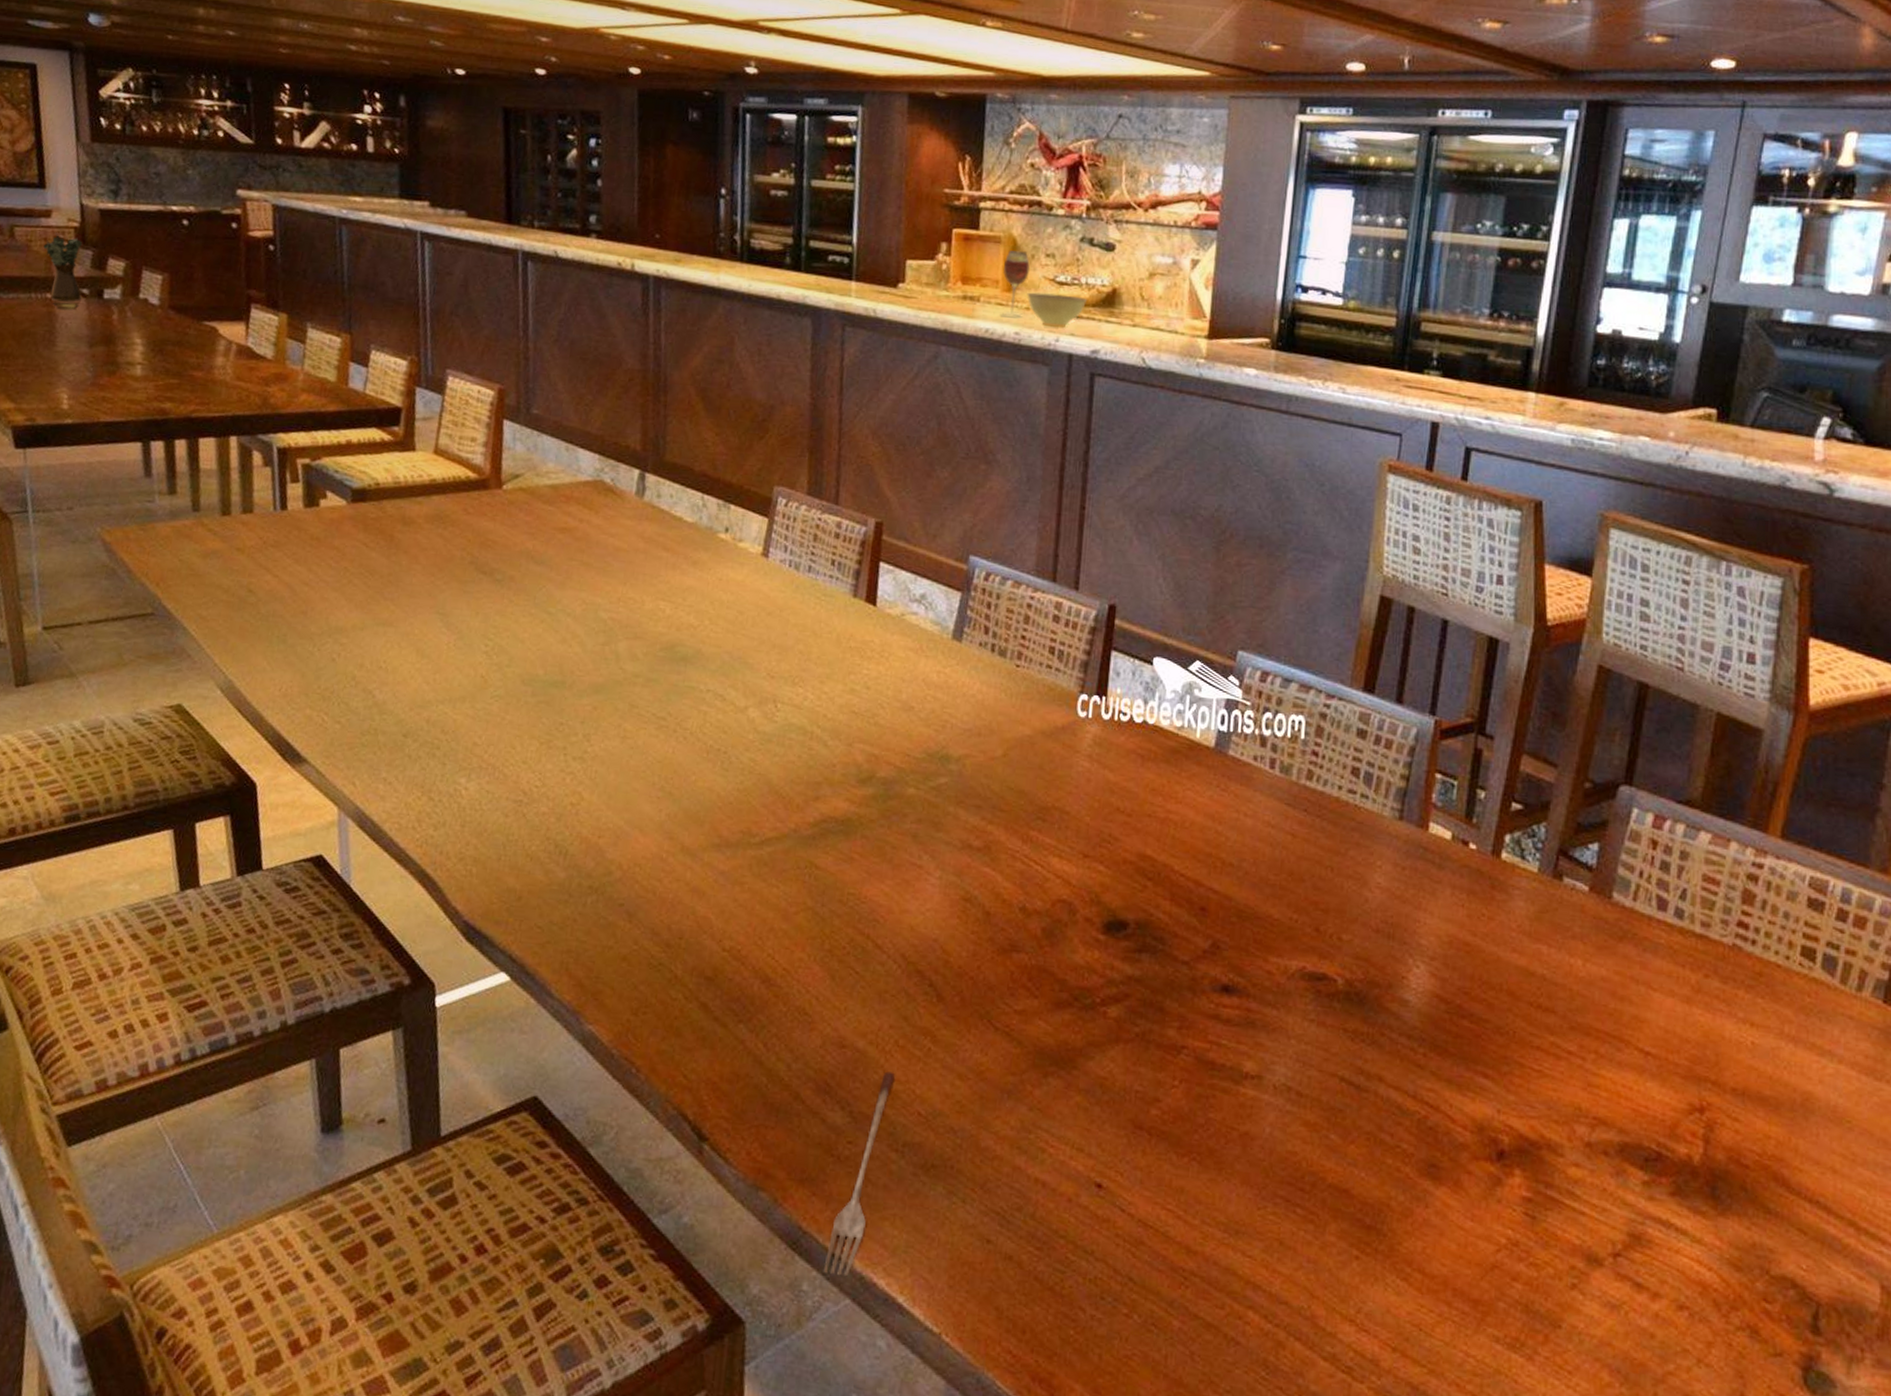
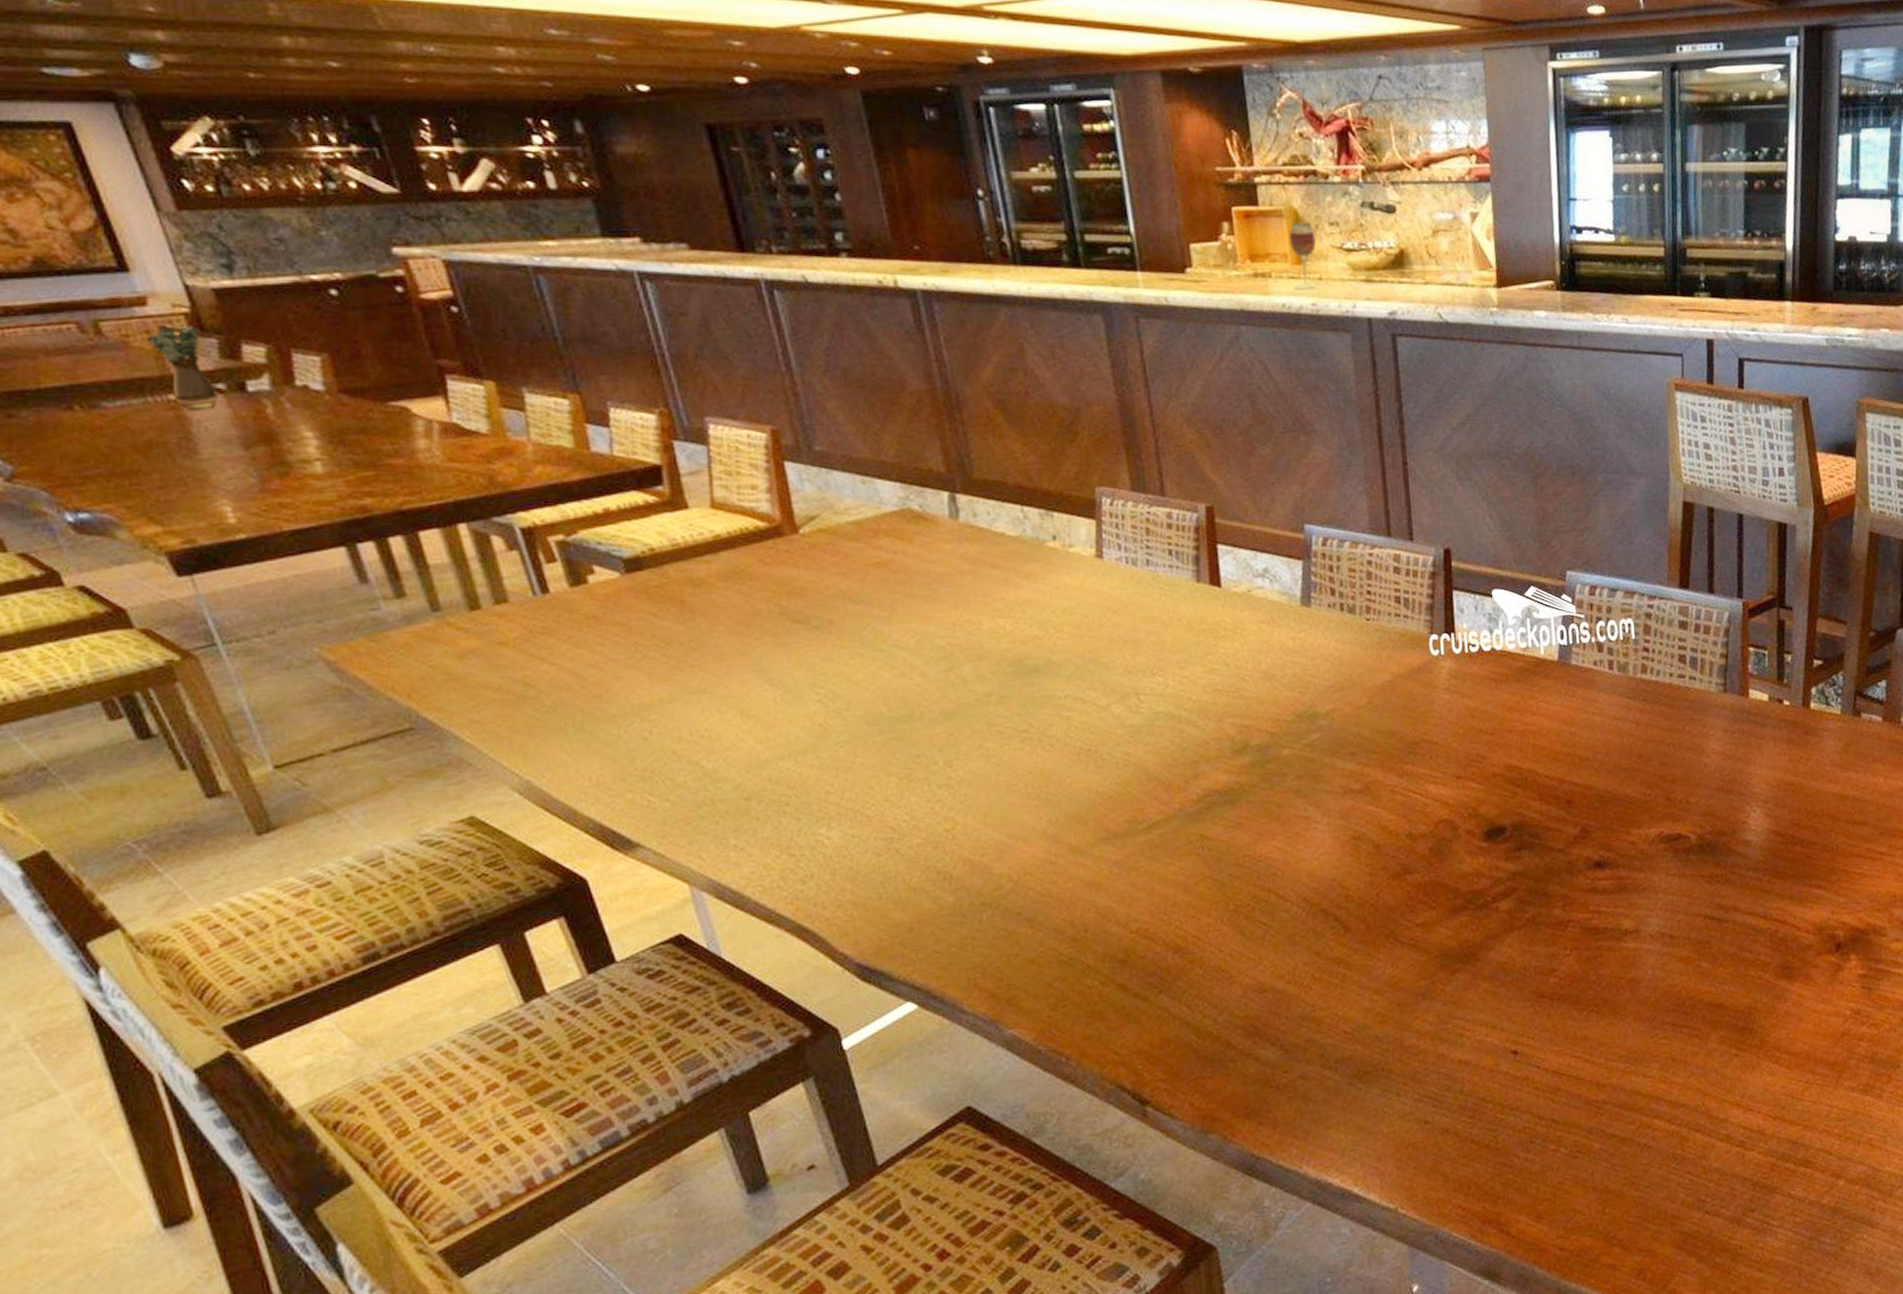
fork: present [823,1071,895,1277] -> none [1281,1002,1317,1188]
bowl: present [1027,292,1088,329] -> none [1317,261,1378,295]

